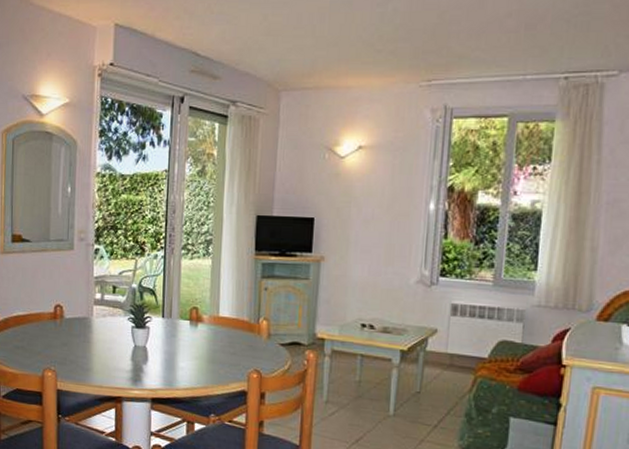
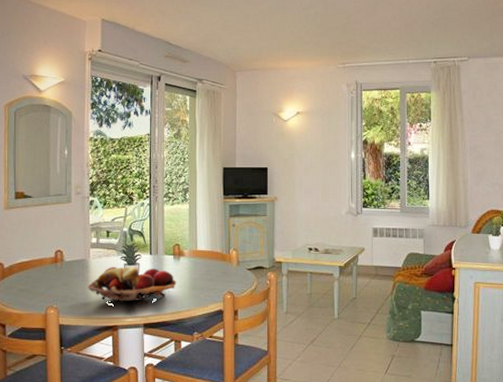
fruit basket: none [89,328,192,376] -> present [87,267,176,304]

